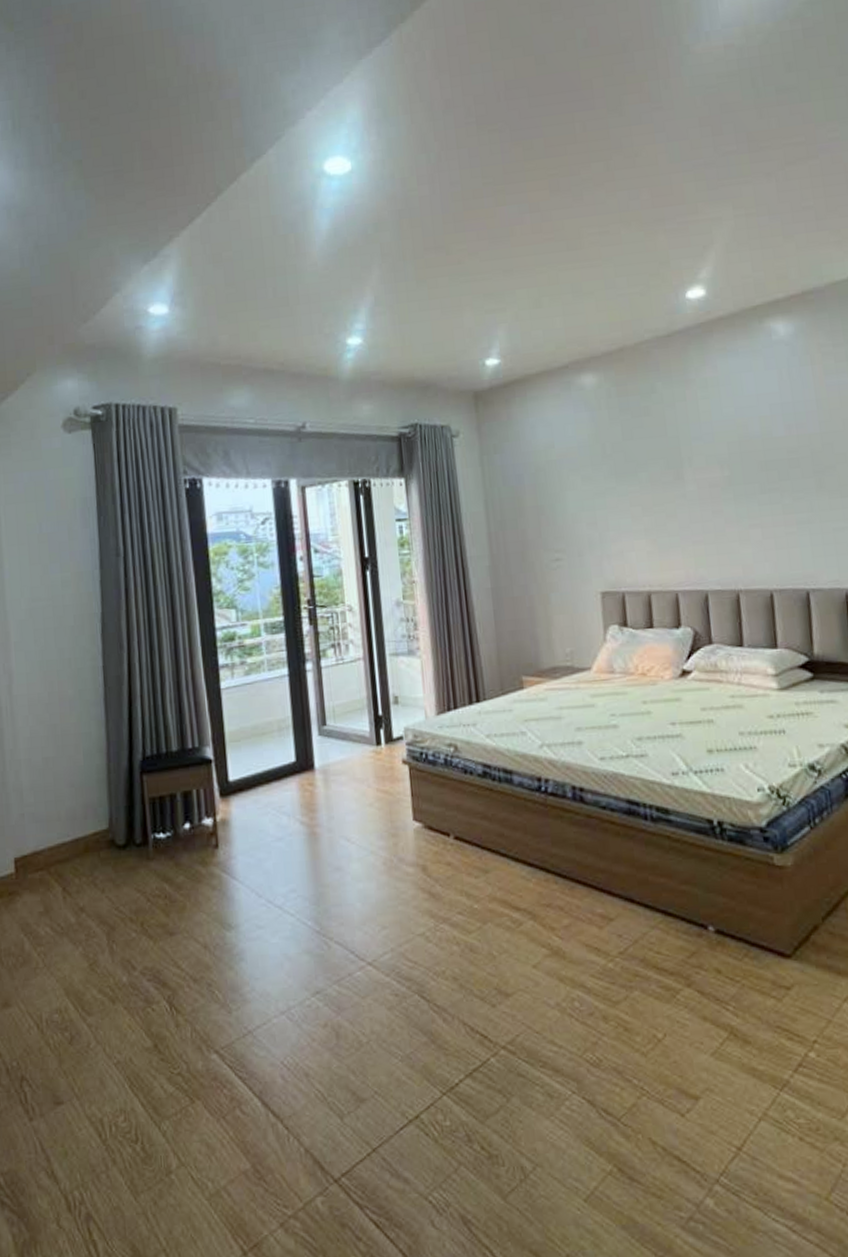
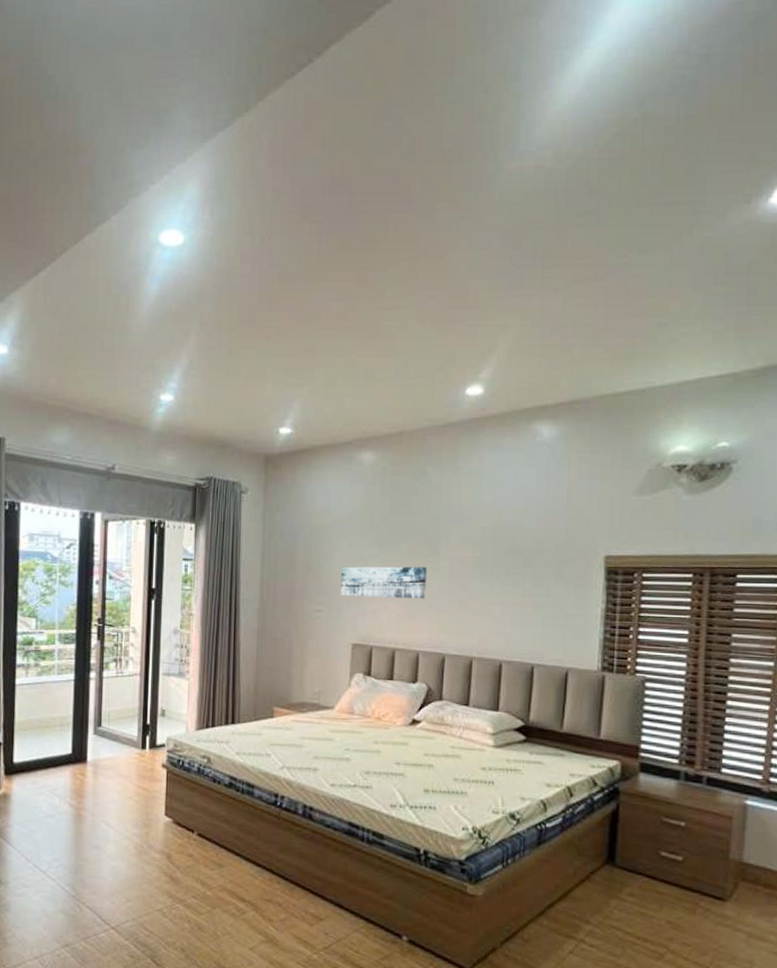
wall art: none [577,495,676,539] -> present [340,566,428,599]

